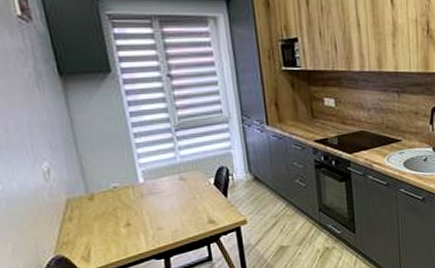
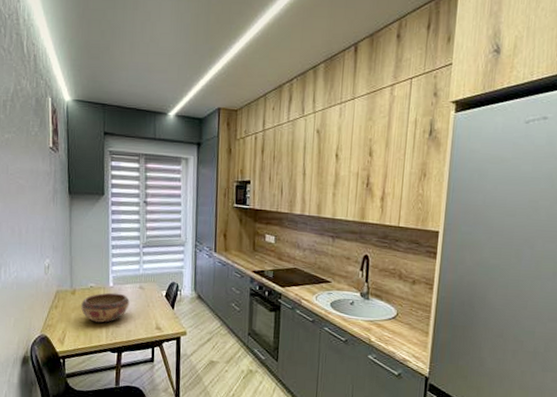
decorative bowl: none [104,189,170,229] -> present [81,292,130,323]

